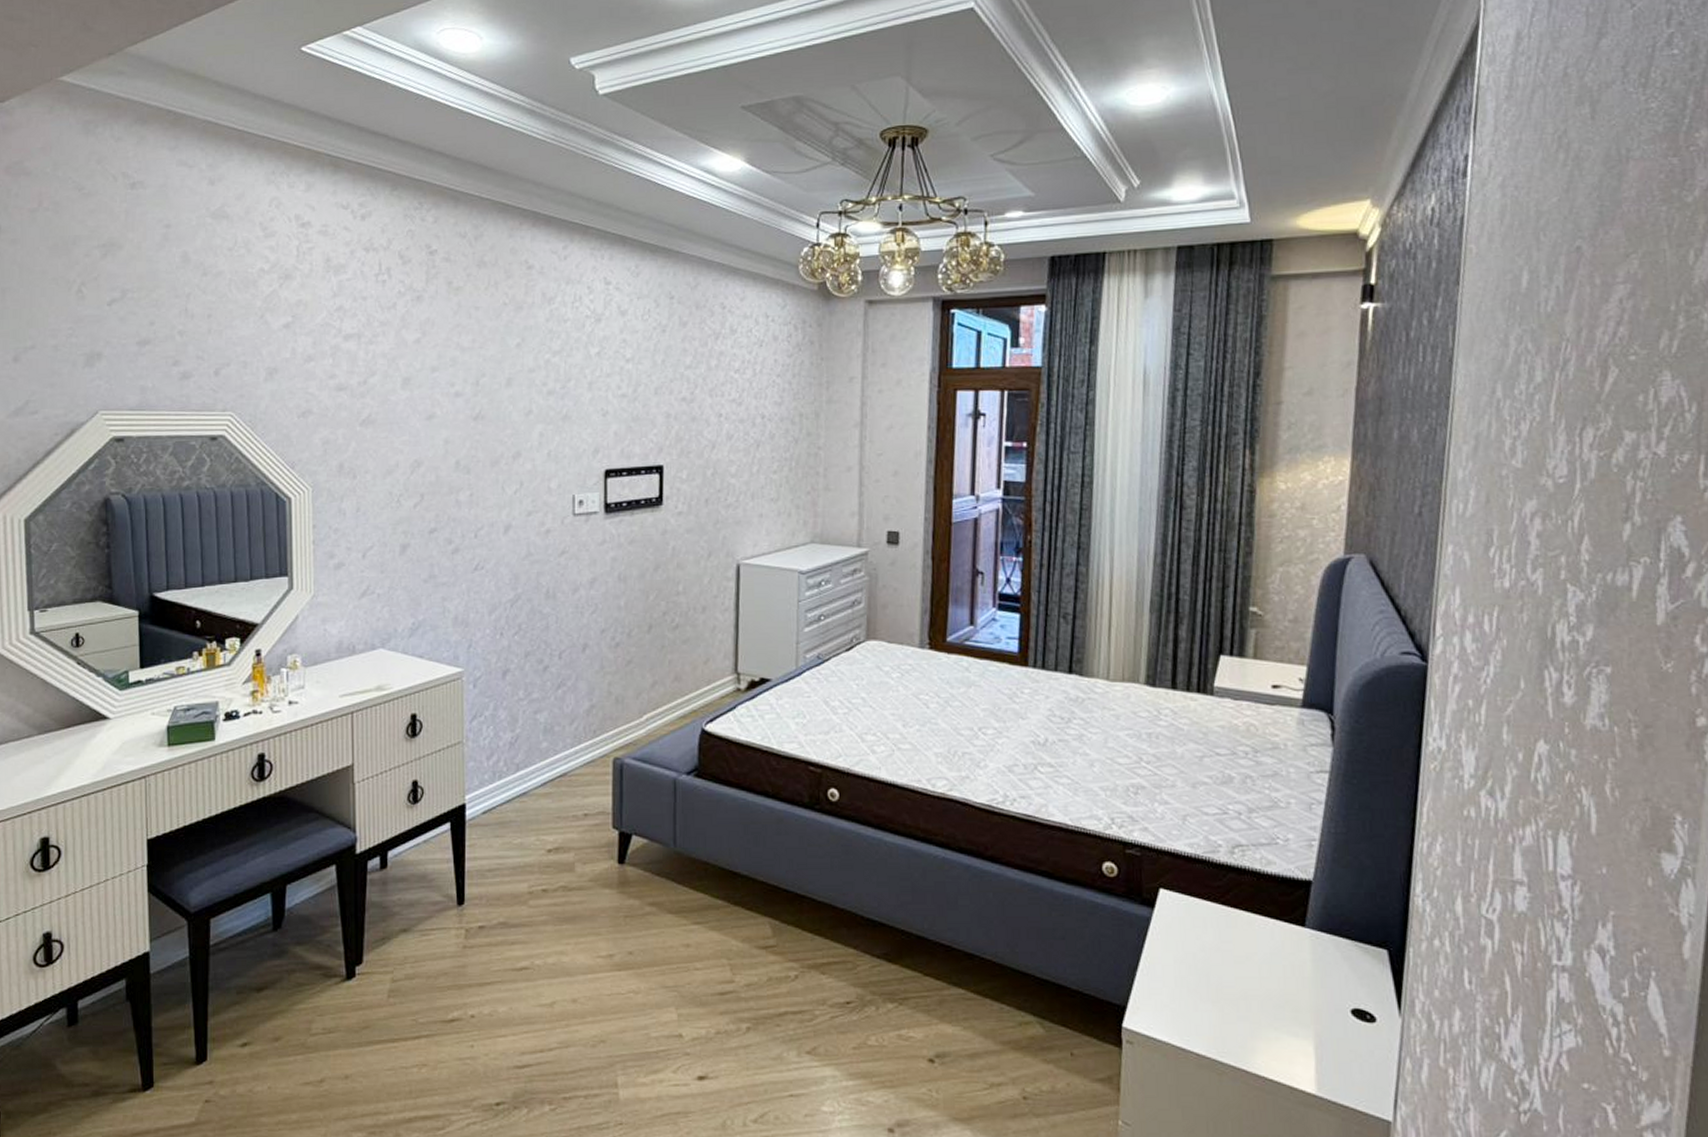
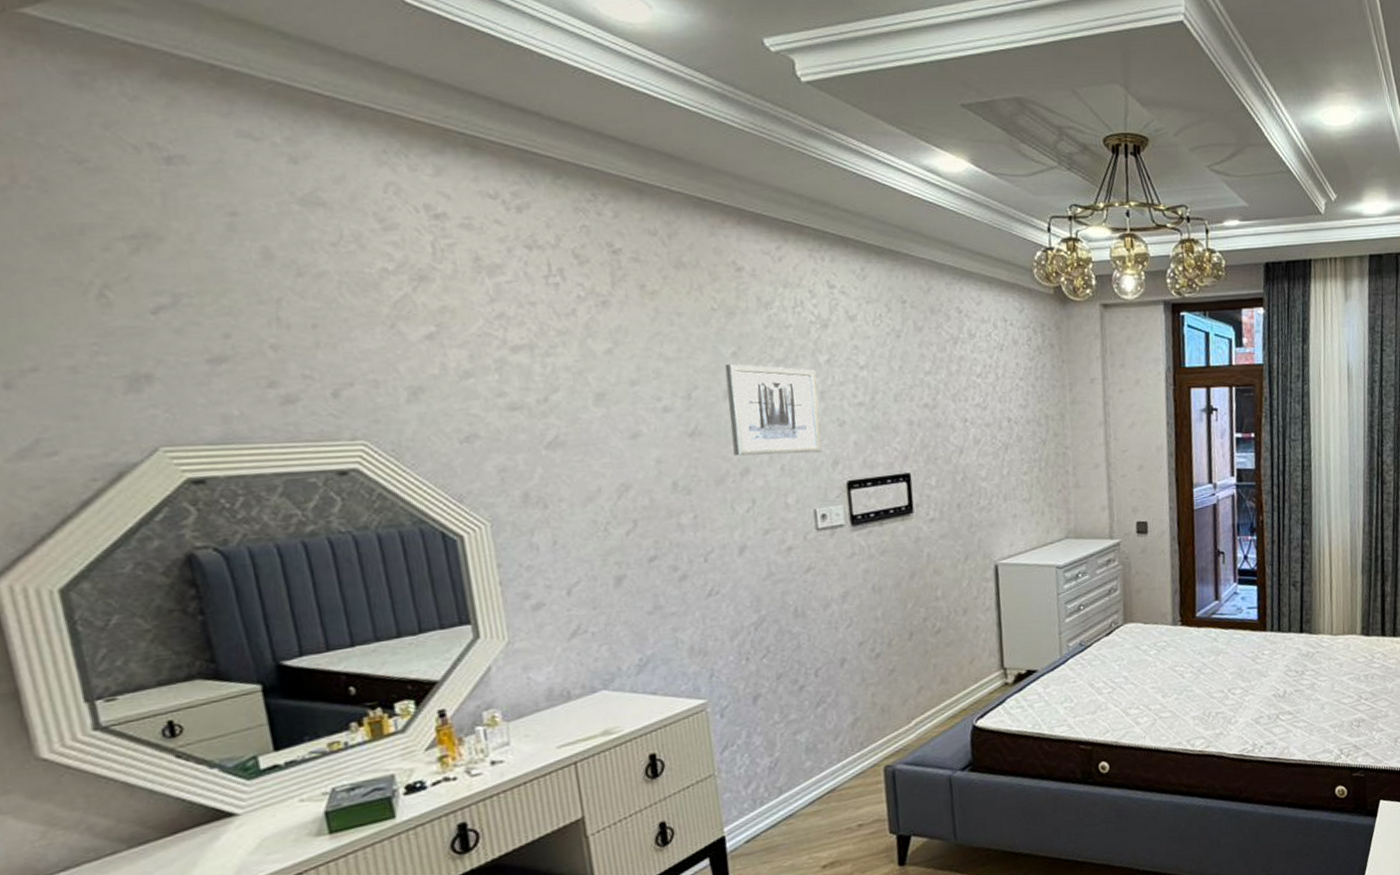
wall art: none [508,354,587,441] -> present [724,363,823,456]

